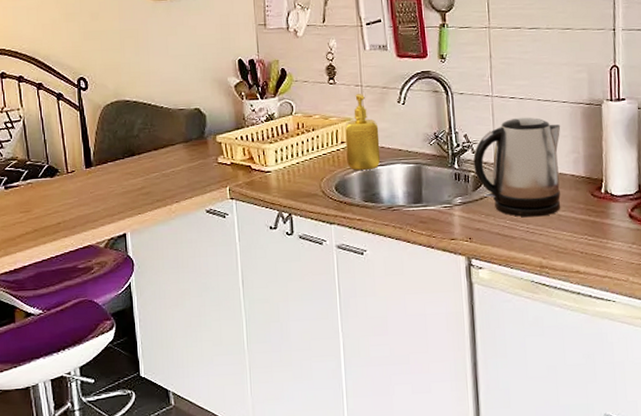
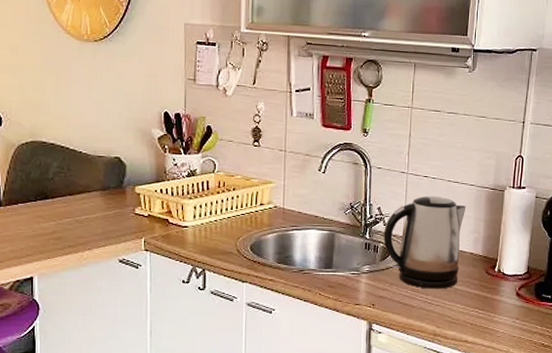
soap dispenser: present [345,94,381,170] -> none [264,158,298,233]

